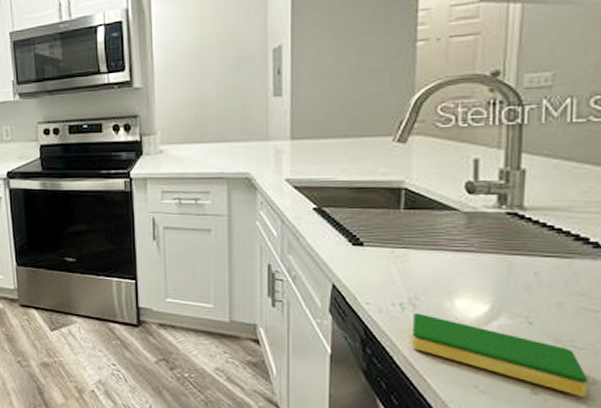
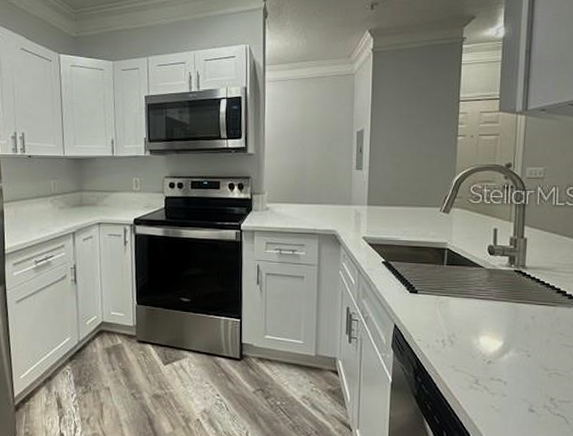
dish sponge: present [411,313,588,397] -> none [449,348,565,412]

